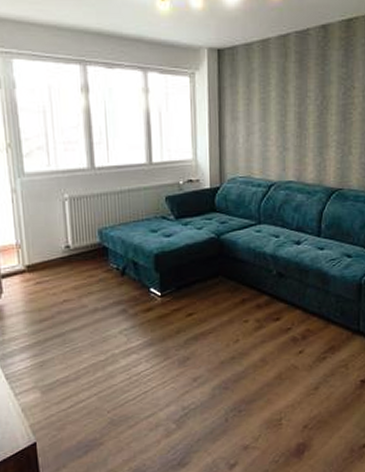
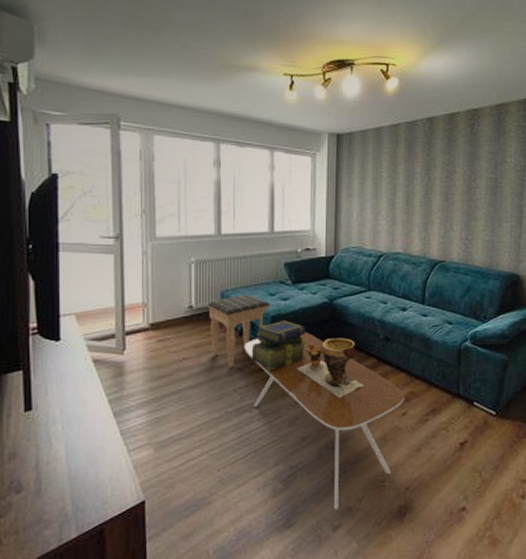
footstool: none [84,231,152,310] -> present [206,294,270,368]
coffee table: none [127,270,300,449] -> present [244,332,404,510]
stack of books: none [135,258,194,311] -> present [251,321,307,371]
clay pot: none [183,275,257,338] -> present [296,338,364,398]

